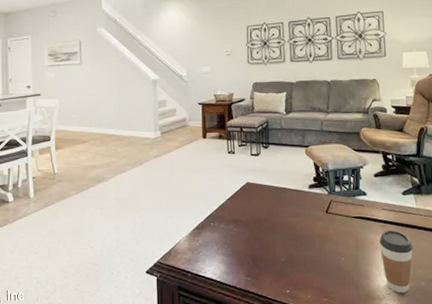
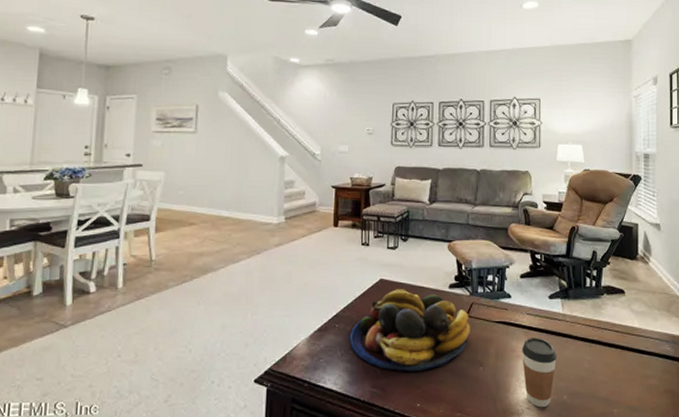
fruit bowl: none [223,190,331,263] -> present [349,289,470,372]

